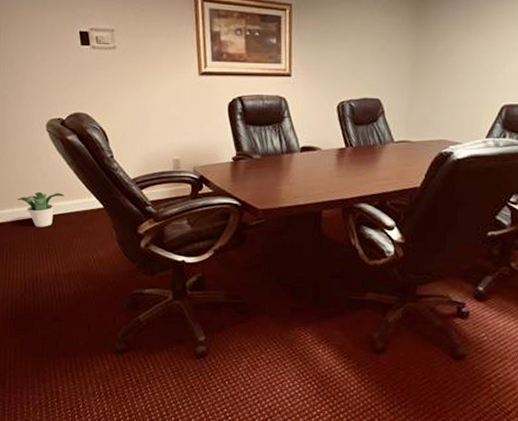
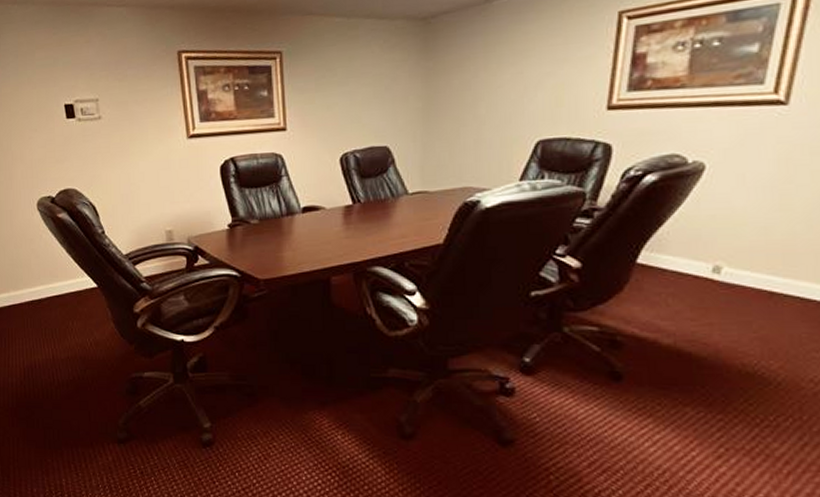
potted plant: present [17,191,65,227] -> none [12,273,58,311]

